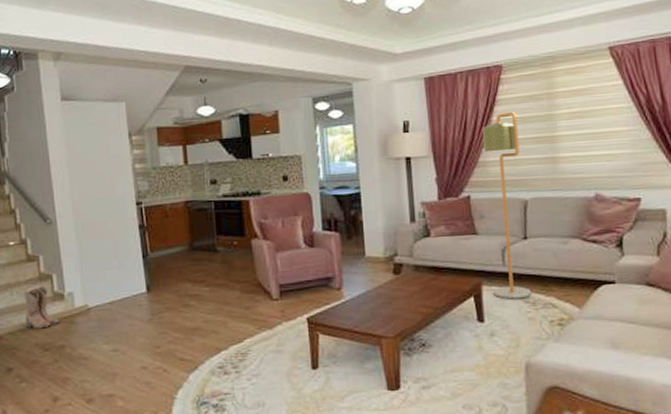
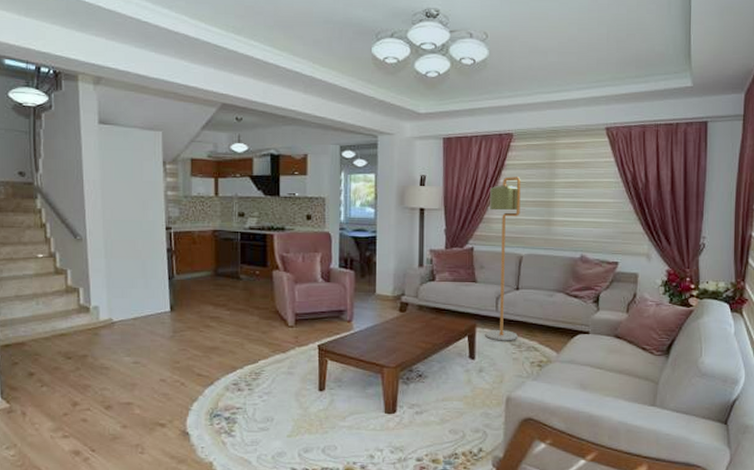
boots: present [24,285,60,329] -> none [49,297,84,338]

